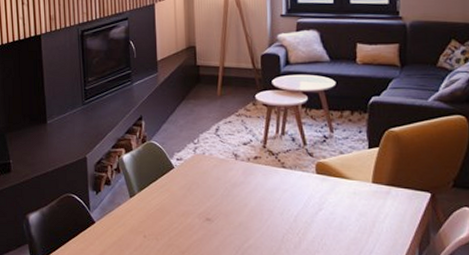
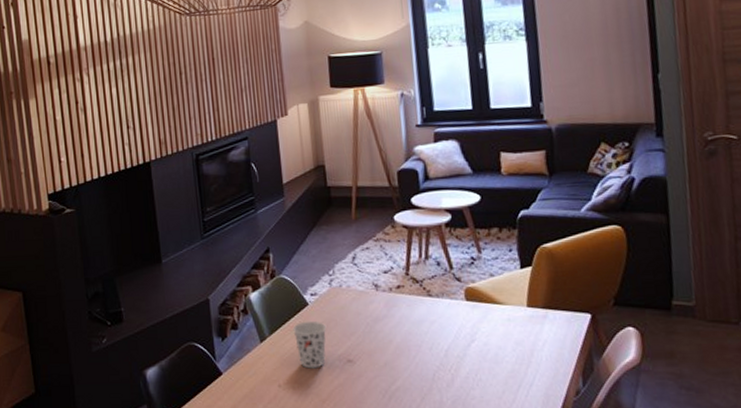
cup: none [159,182,189,224] -> present [292,320,327,369]

